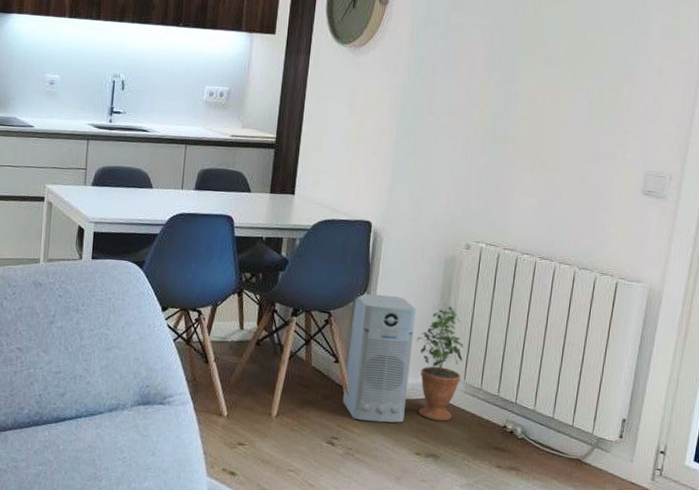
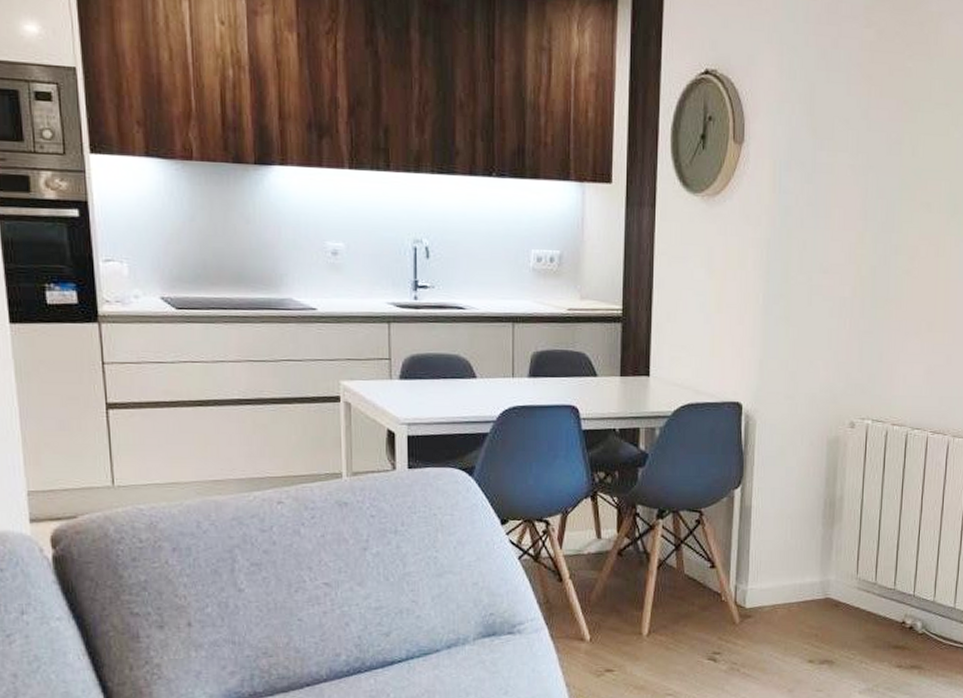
air purifier: present [342,293,416,423] -> none [722,486,799,631]
potted plant: present [417,303,464,421] -> none [802,491,854,623]

